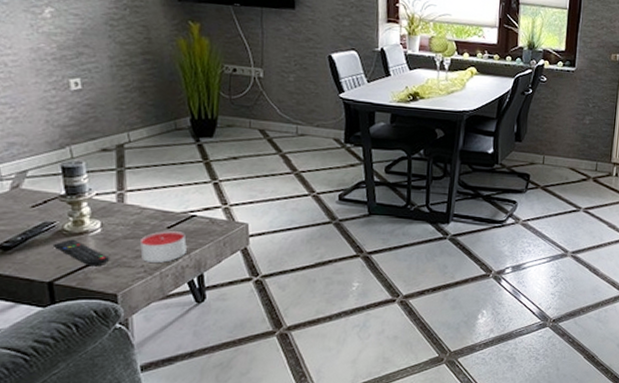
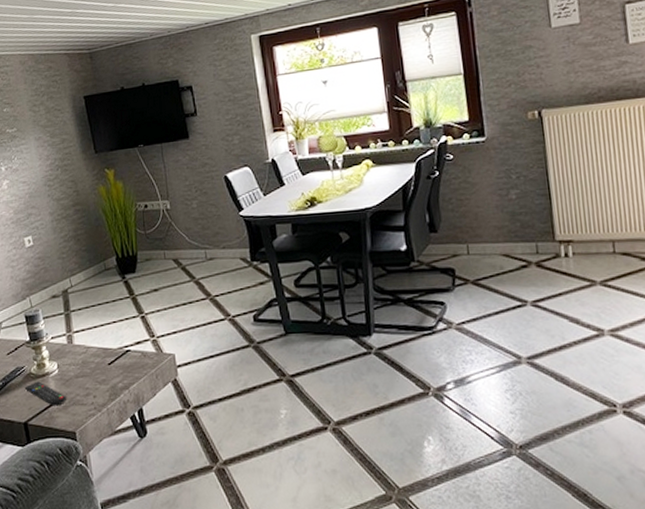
candle: present [140,231,187,263] -> none [89,367,126,399]

